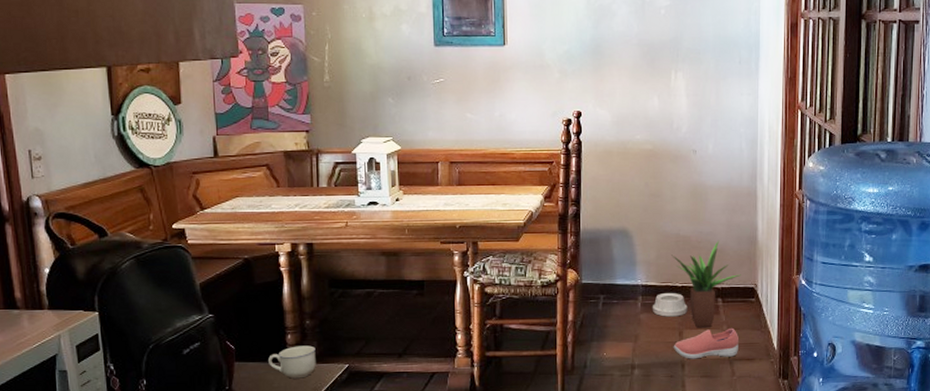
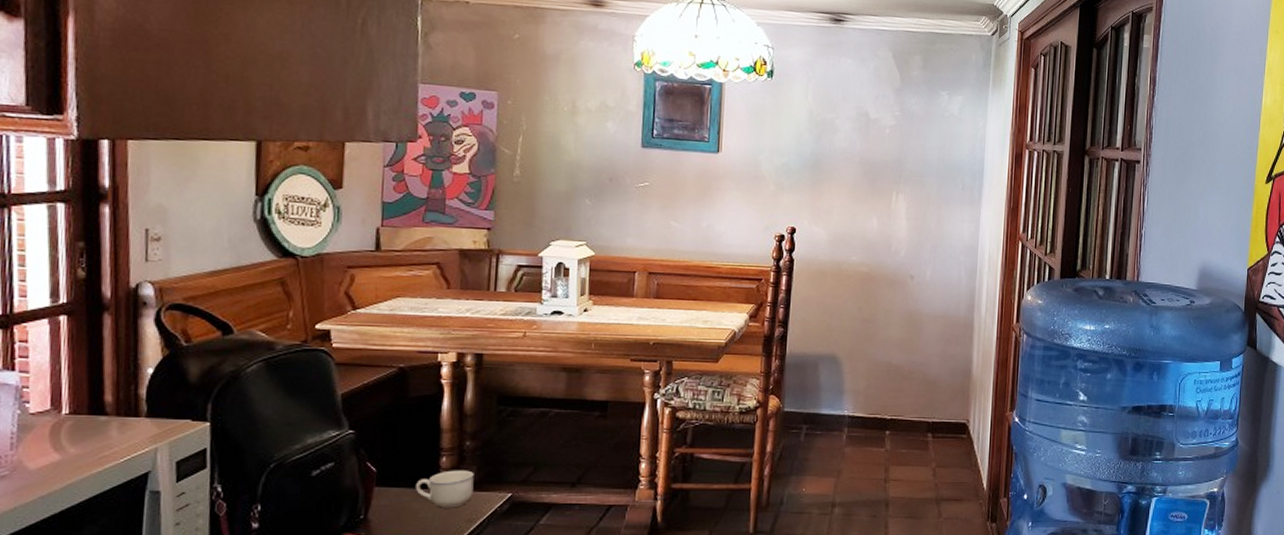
pet bowl: present [652,292,688,317] -> none [857,424,896,451]
potted plant: present [671,240,741,327] -> none [882,371,953,464]
shoe: present [673,327,738,359] -> none [878,465,947,498]

